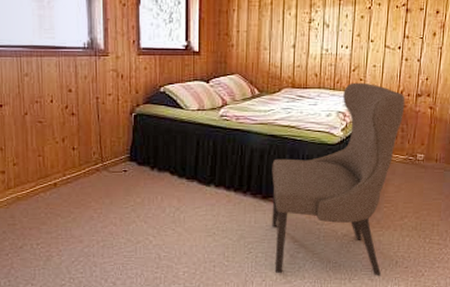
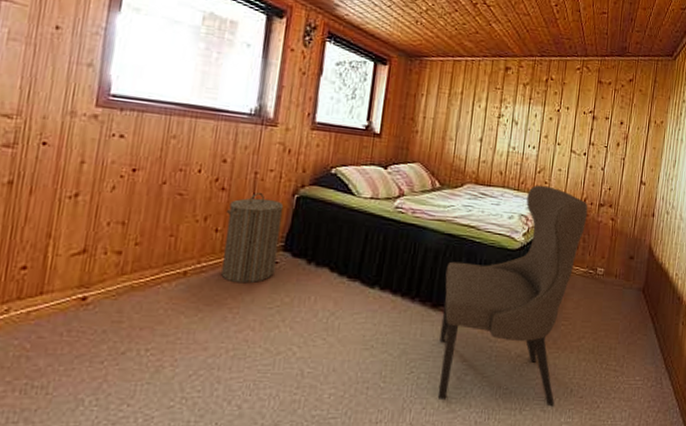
laundry hamper: none [78,114,125,190] -> present [221,191,284,284]

